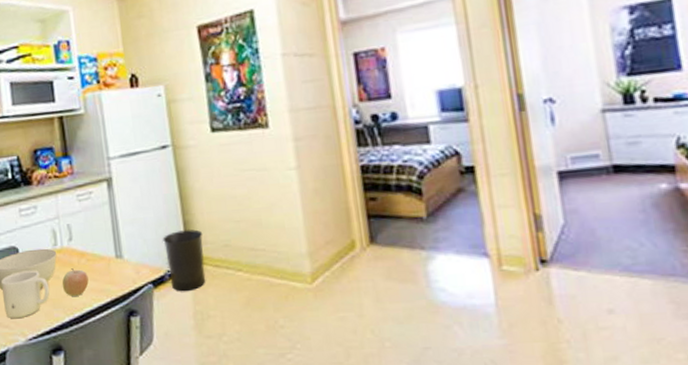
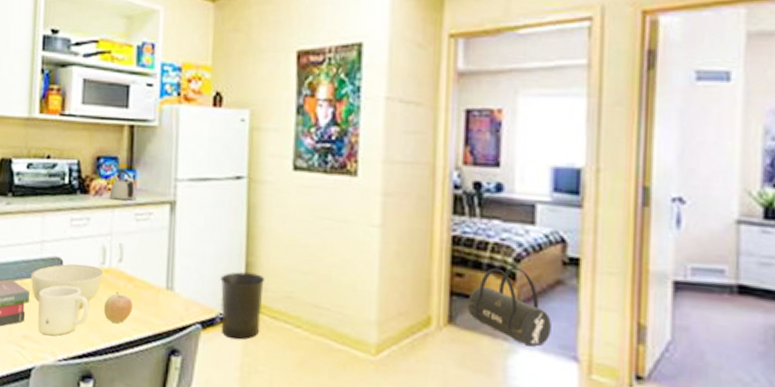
kettle: none [50,156,76,187] -> present [109,168,137,201]
duffel bag: none [384,183,461,251] -> present [468,266,551,347]

